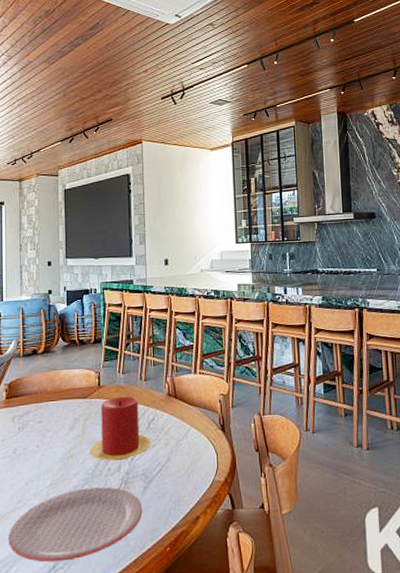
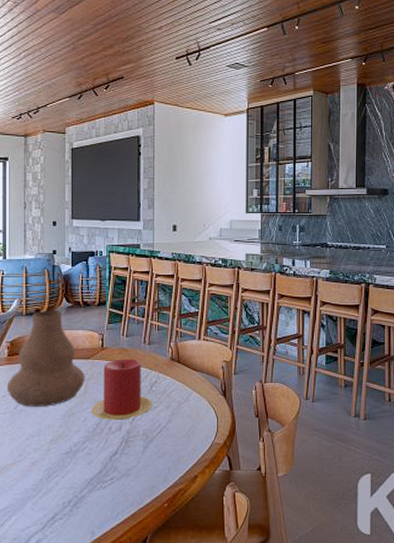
vase: none [5,350,83,451] -> present [6,310,85,407]
plate: present [8,487,143,563] -> none [8,445,142,513]

